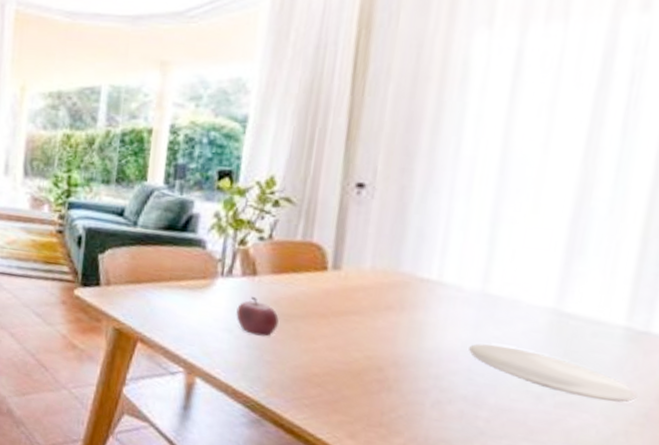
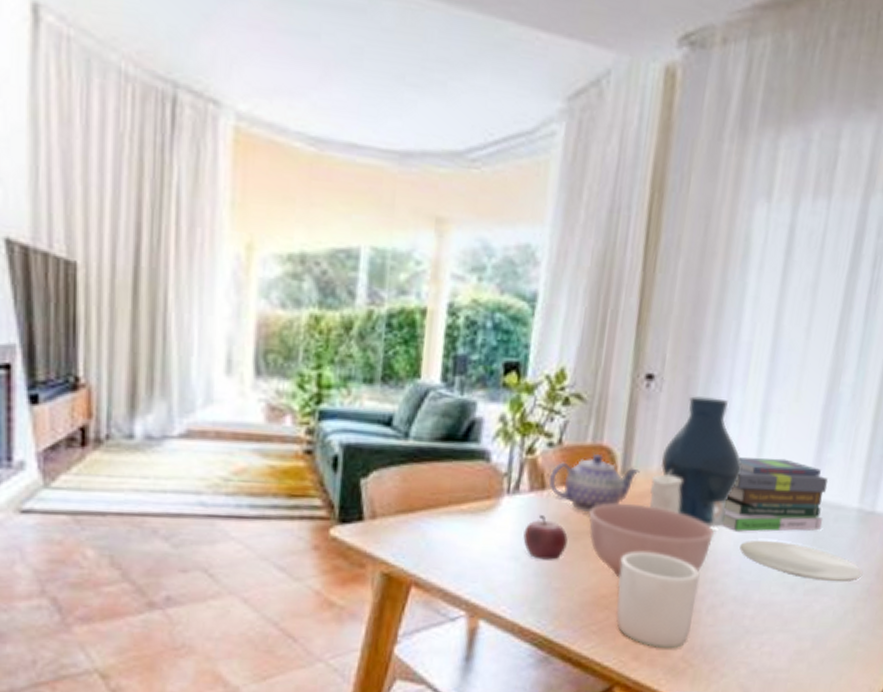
teapot: none [259,248,352,299] -> present [548,453,640,512]
bowl: none [300,293,438,365] -> present [589,503,715,578]
mug: none [329,338,422,435] -> present [616,552,700,649]
candle: none [362,269,400,309] -> present [649,470,683,513]
vase: none [374,204,468,327] -> present [660,396,742,527]
books: none [446,263,581,344] -> present [722,457,828,532]

